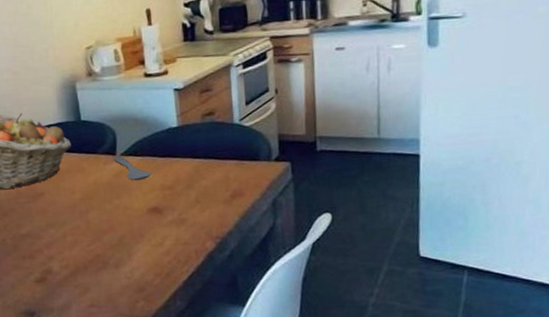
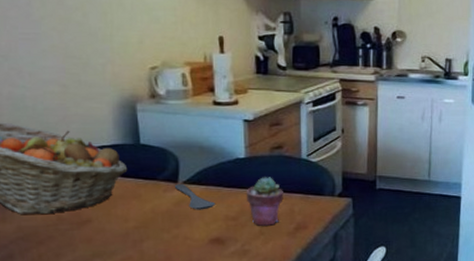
potted succulent: none [180,144,218,195] -> present [246,177,283,226]

